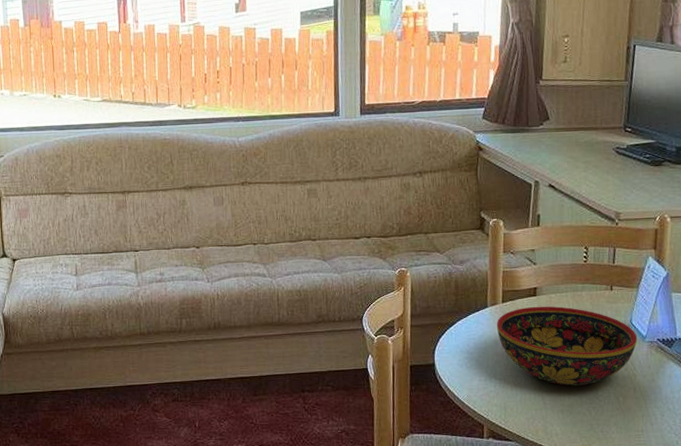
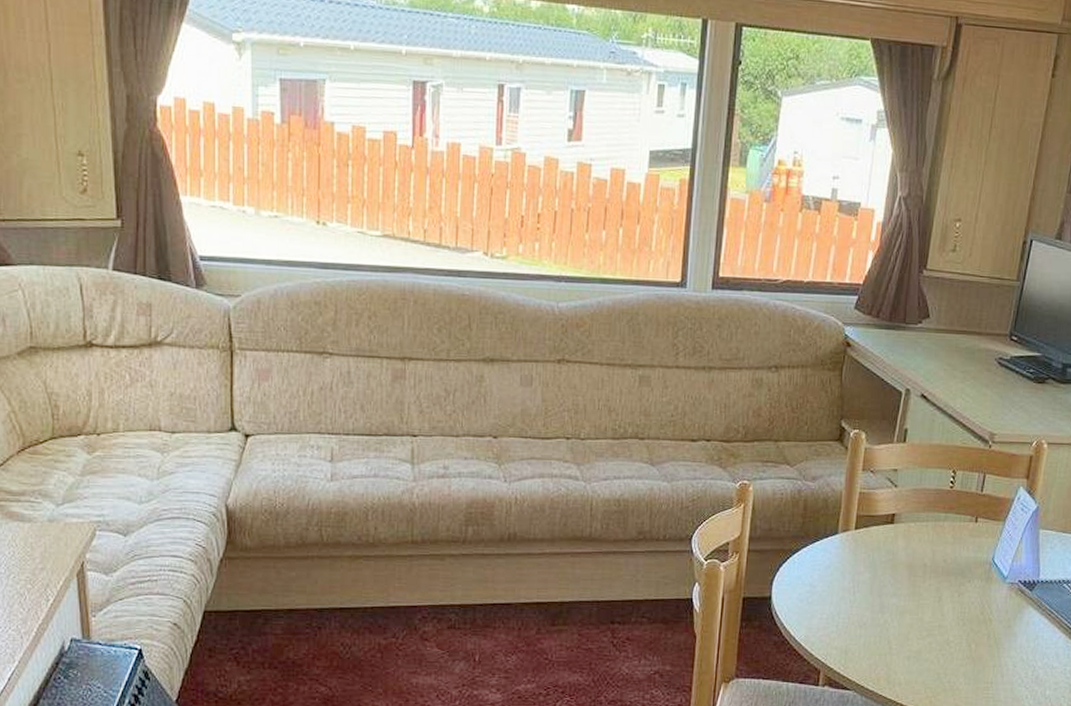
bowl: present [496,306,638,386] -> none [845,535,998,630]

